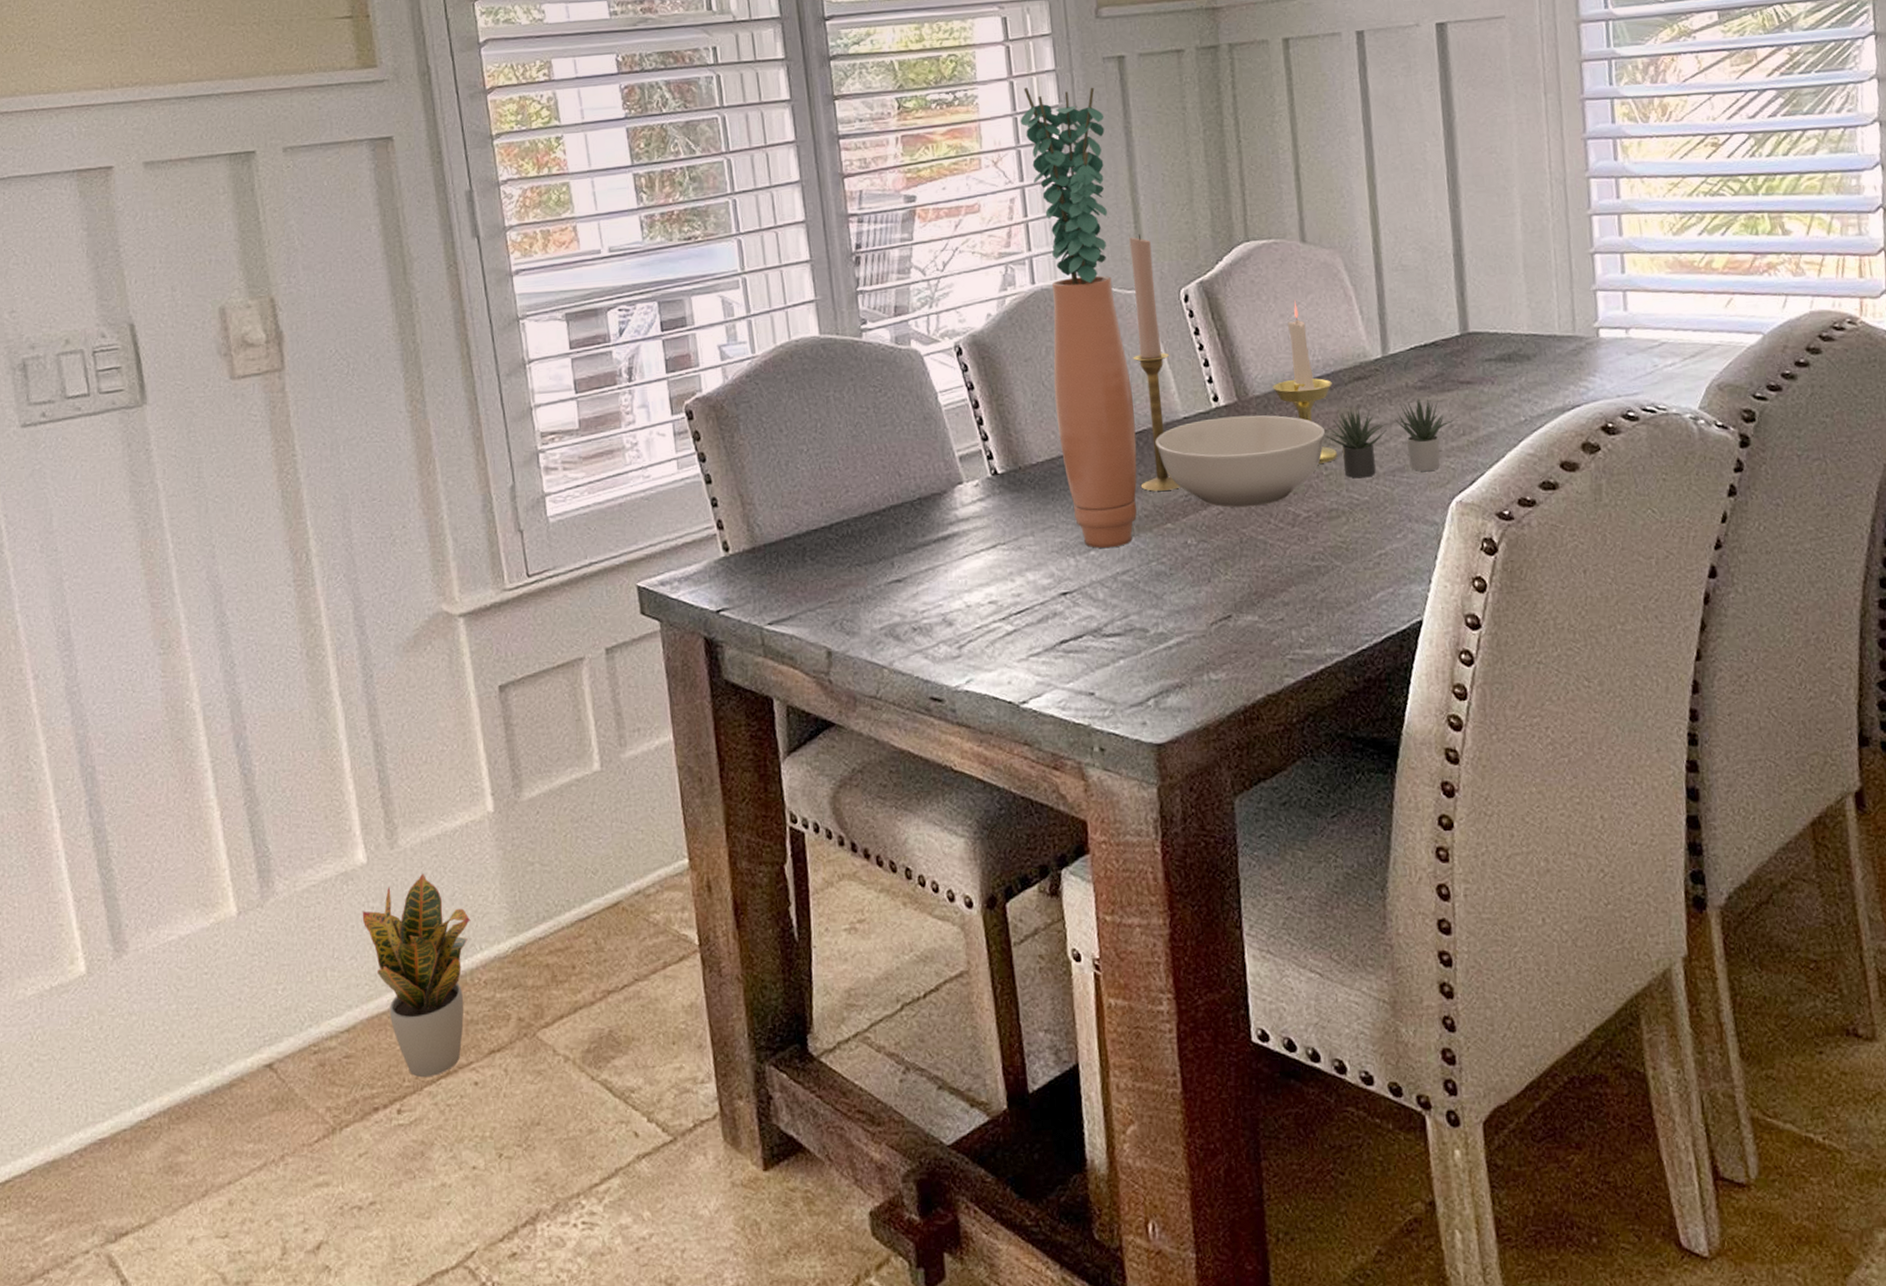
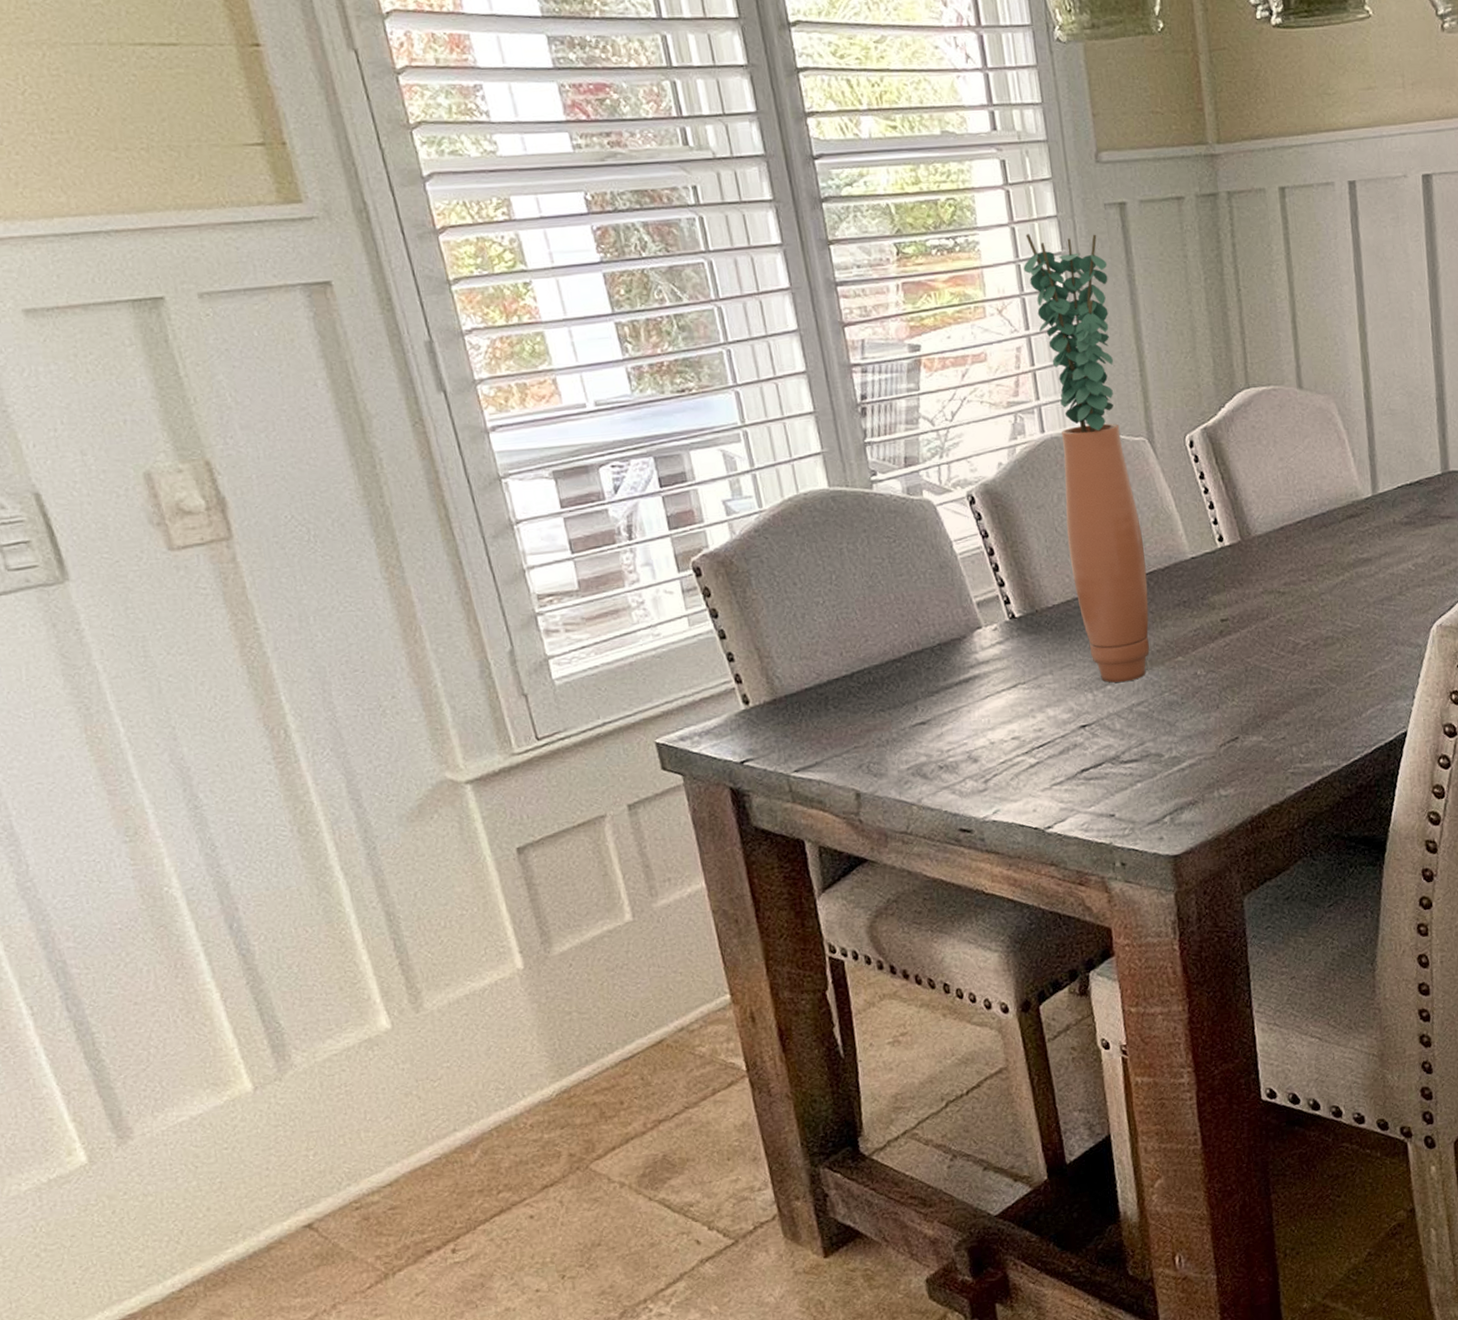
potted plant: present [362,874,471,1077] -> none [392,1033,513,1218]
candlestick: present [1129,234,1181,491] -> none [1135,382,1190,628]
bowl: present [1155,415,1326,508] -> none [1165,553,1322,640]
candlestick: present [1273,300,1338,464] -> none [1273,443,1333,596]
succulent plant: present [1323,398,1455,479] -> none [1320,533,1436,608]

